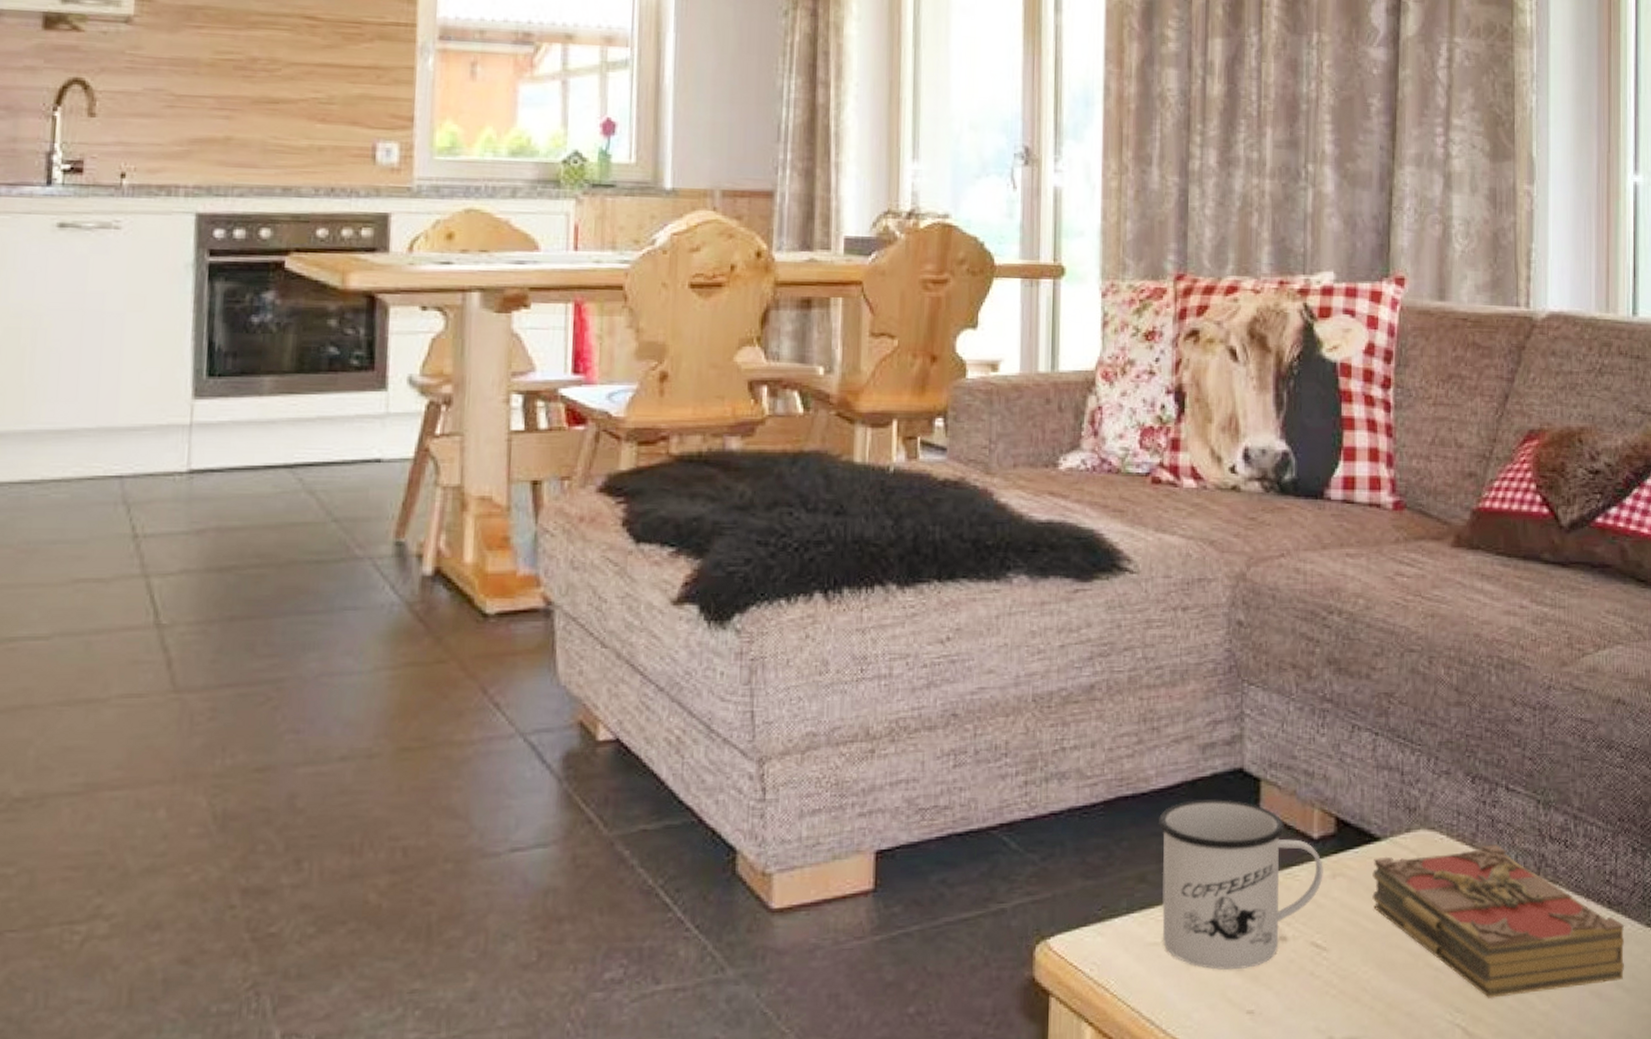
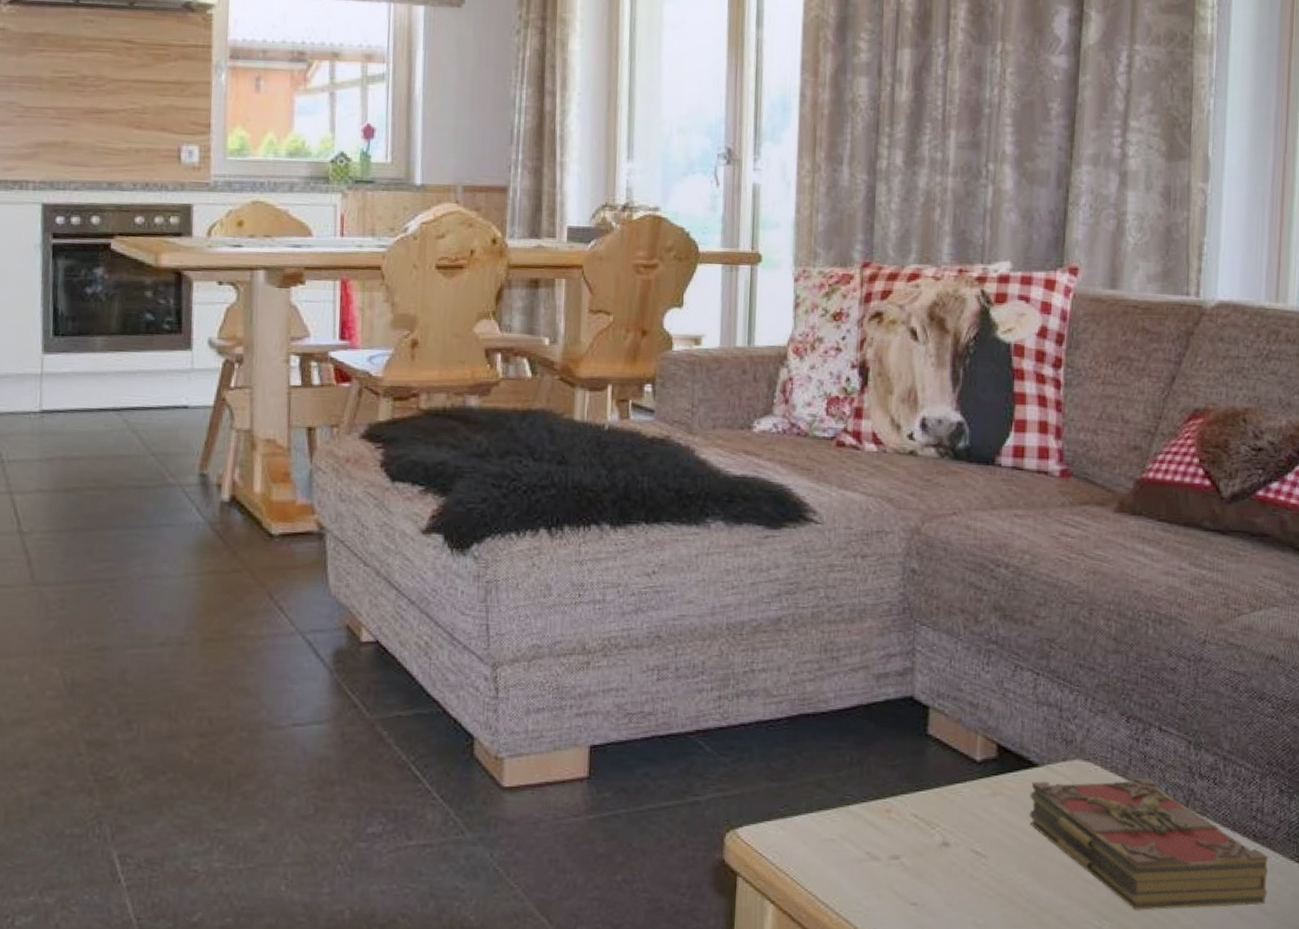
mug: present [1158,799,1323,970] -> none [835,721,985,867]

